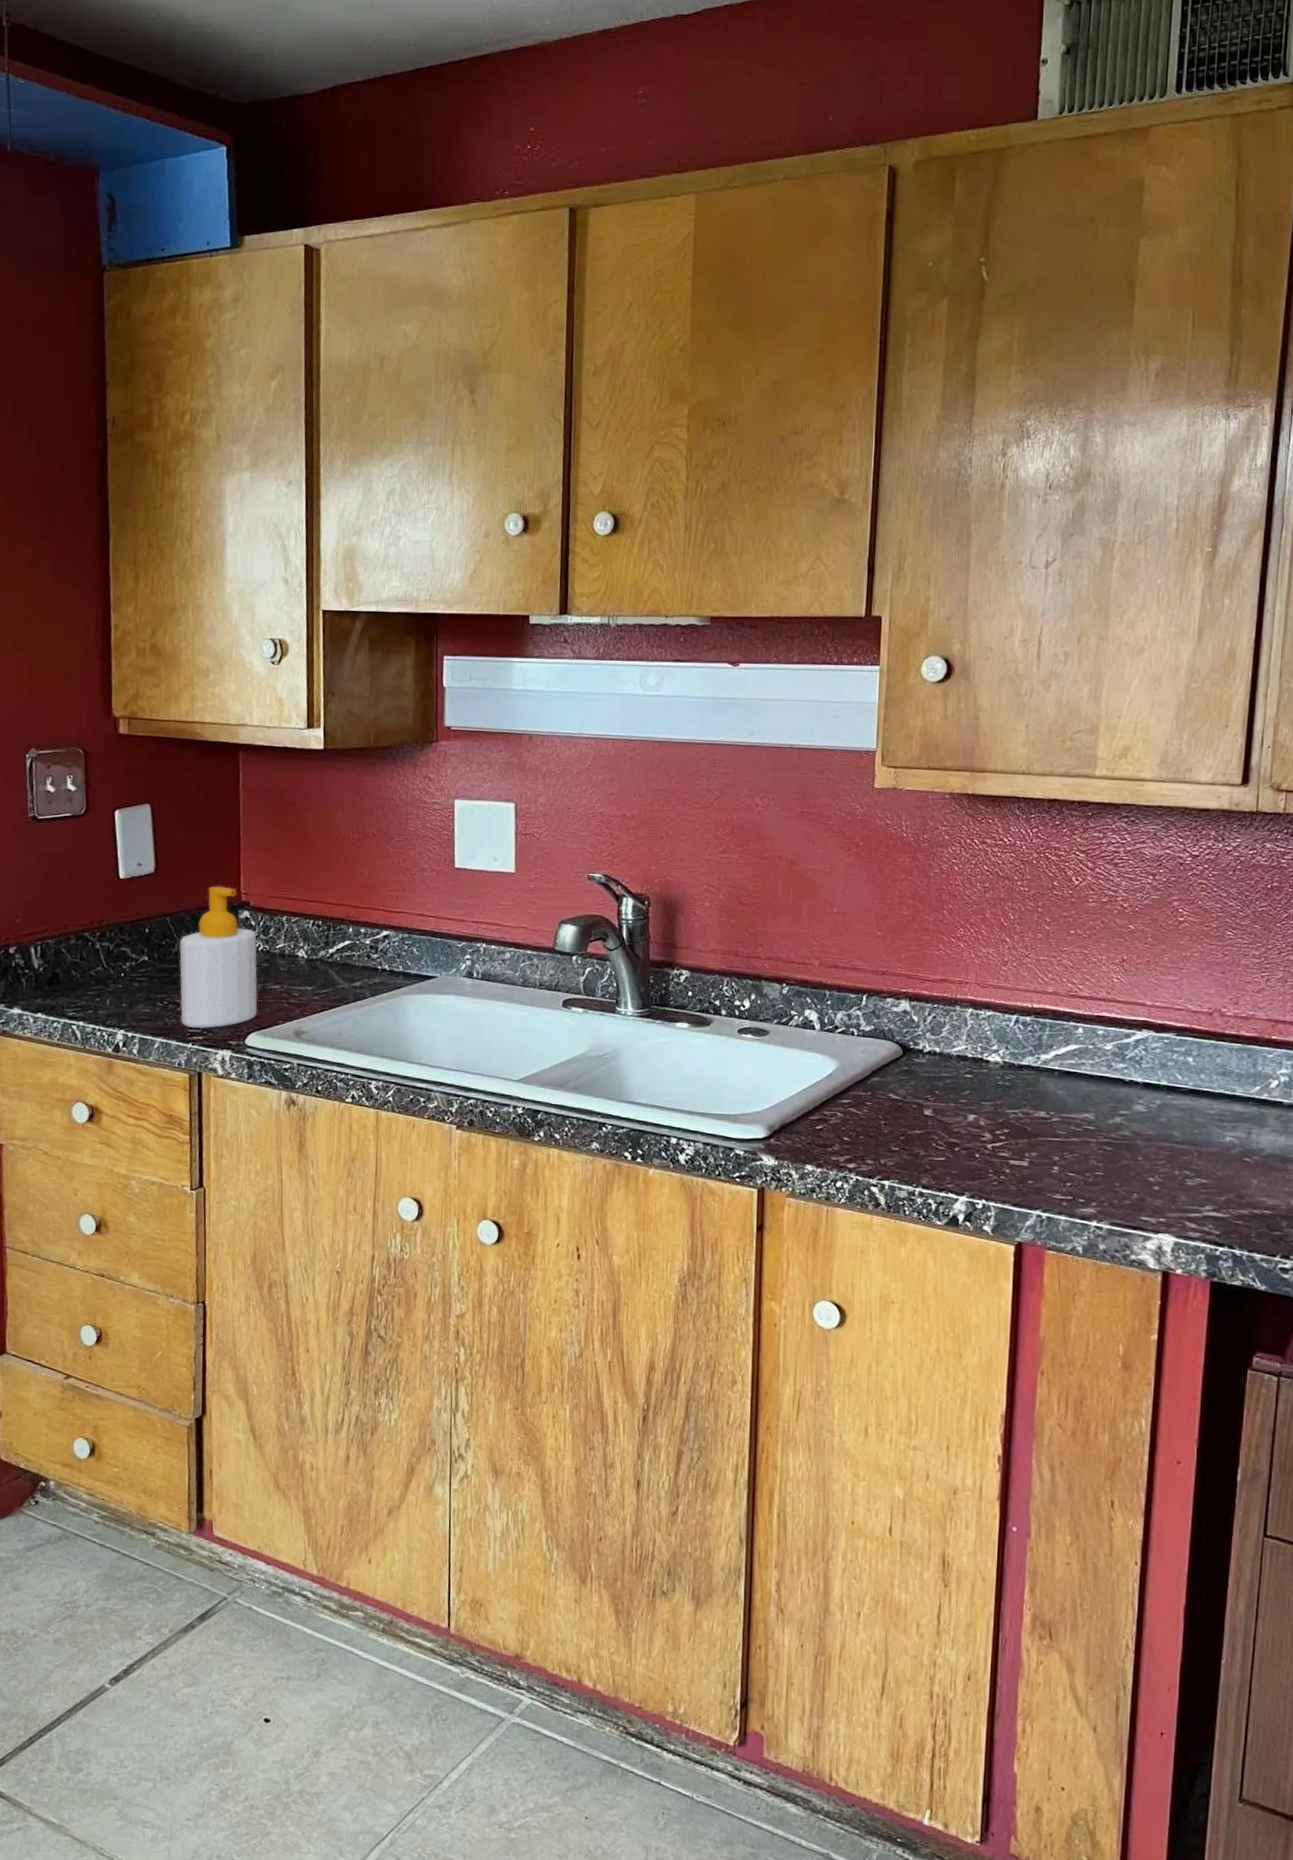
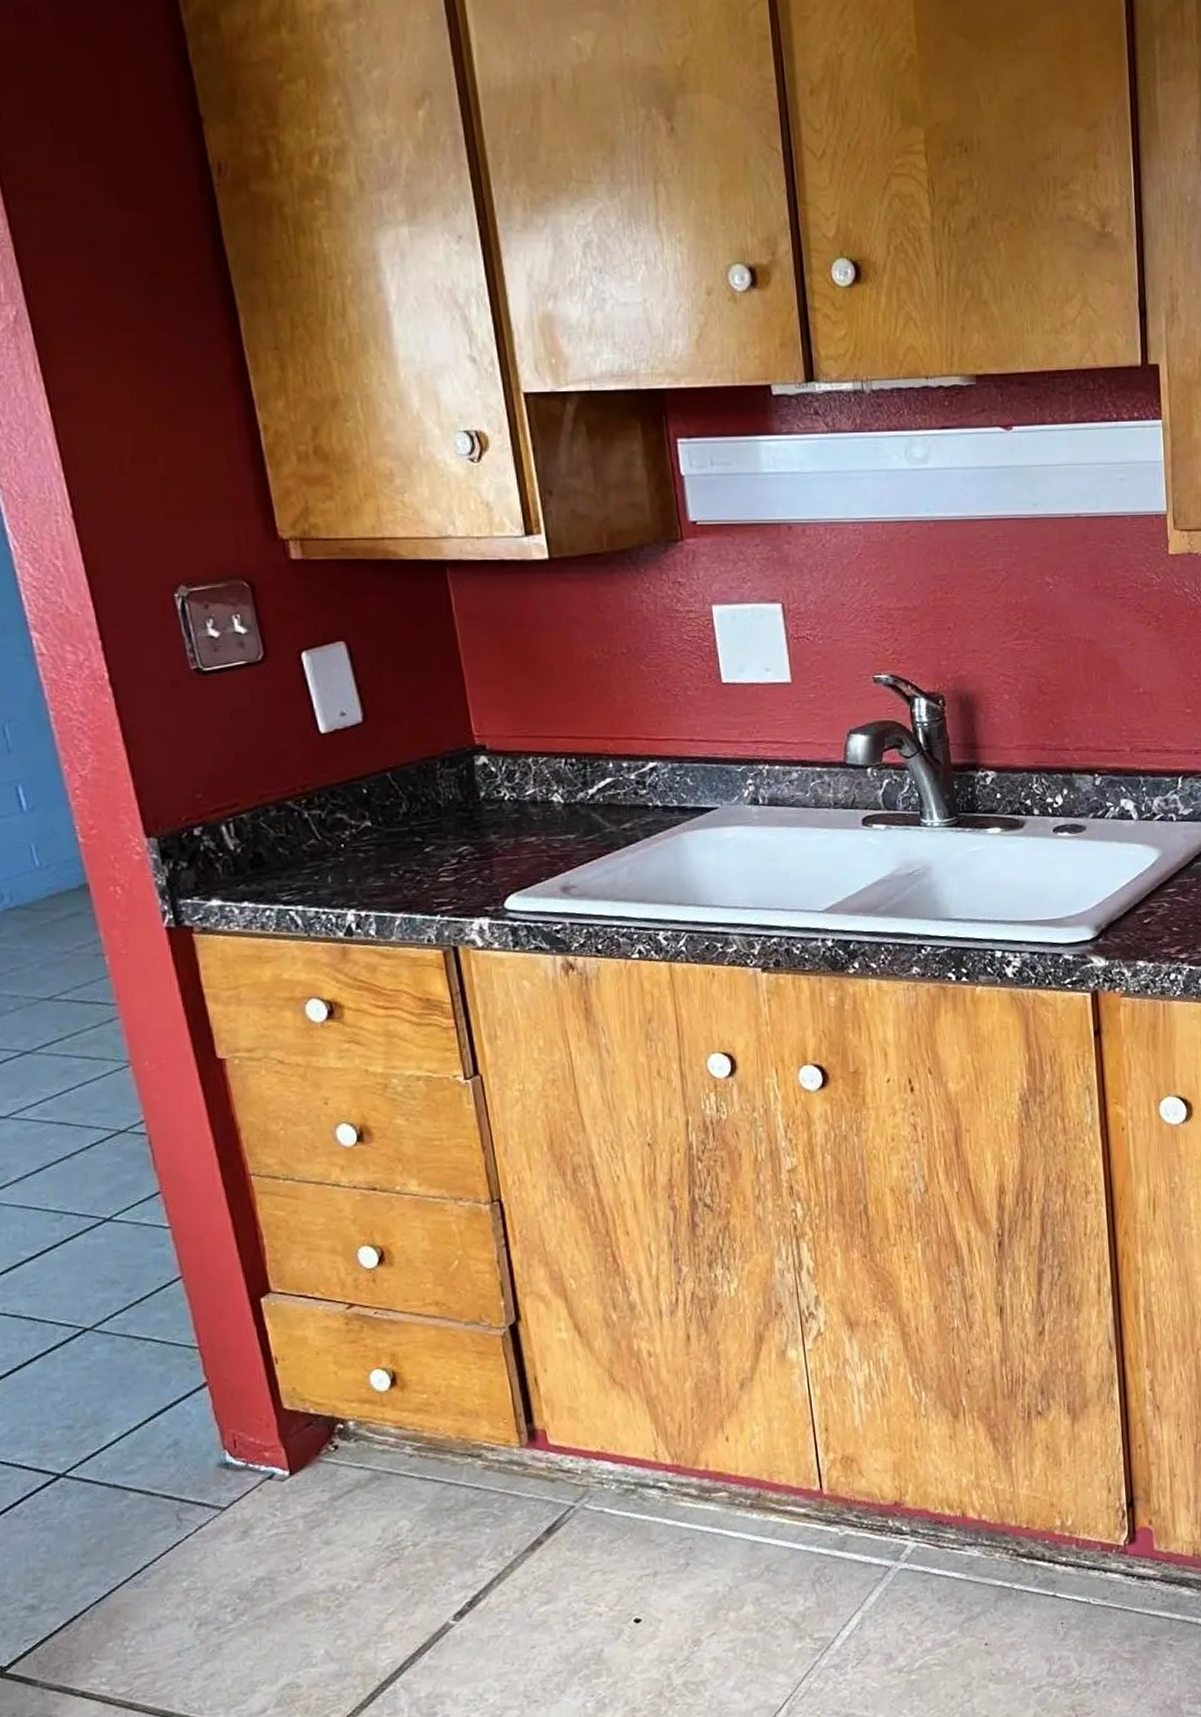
soap bottle: present [179,886,258,1029] -> none [407,730,514,898]

